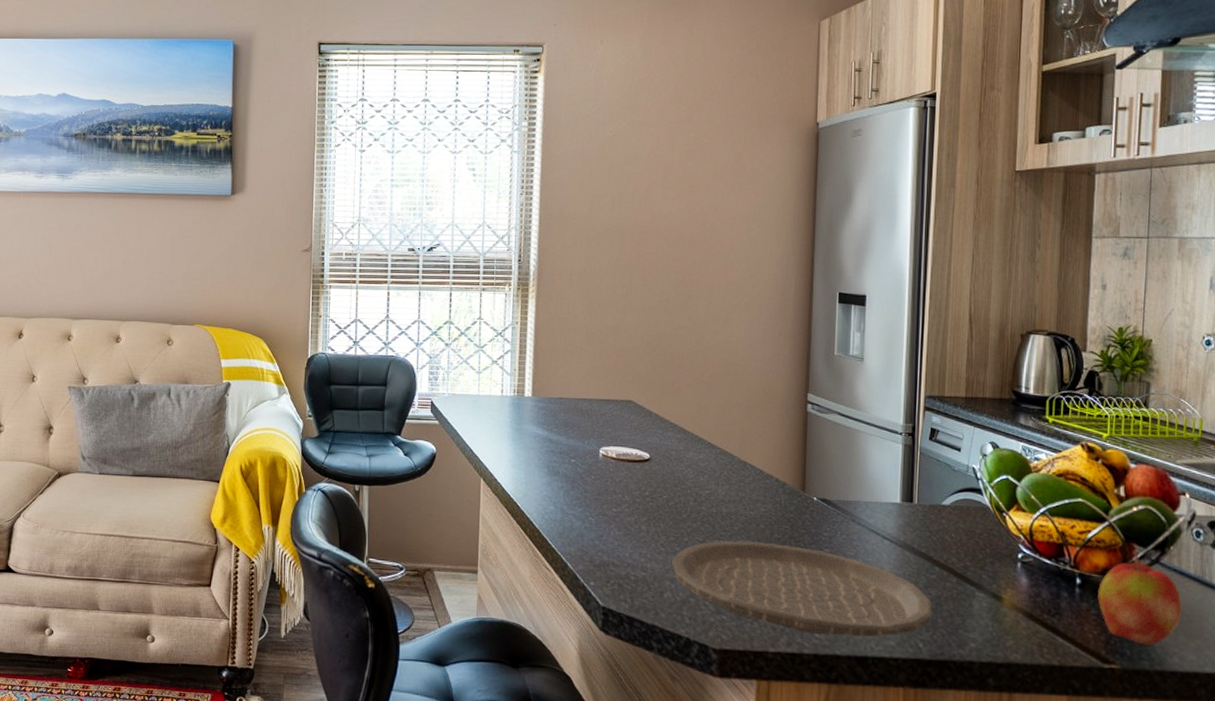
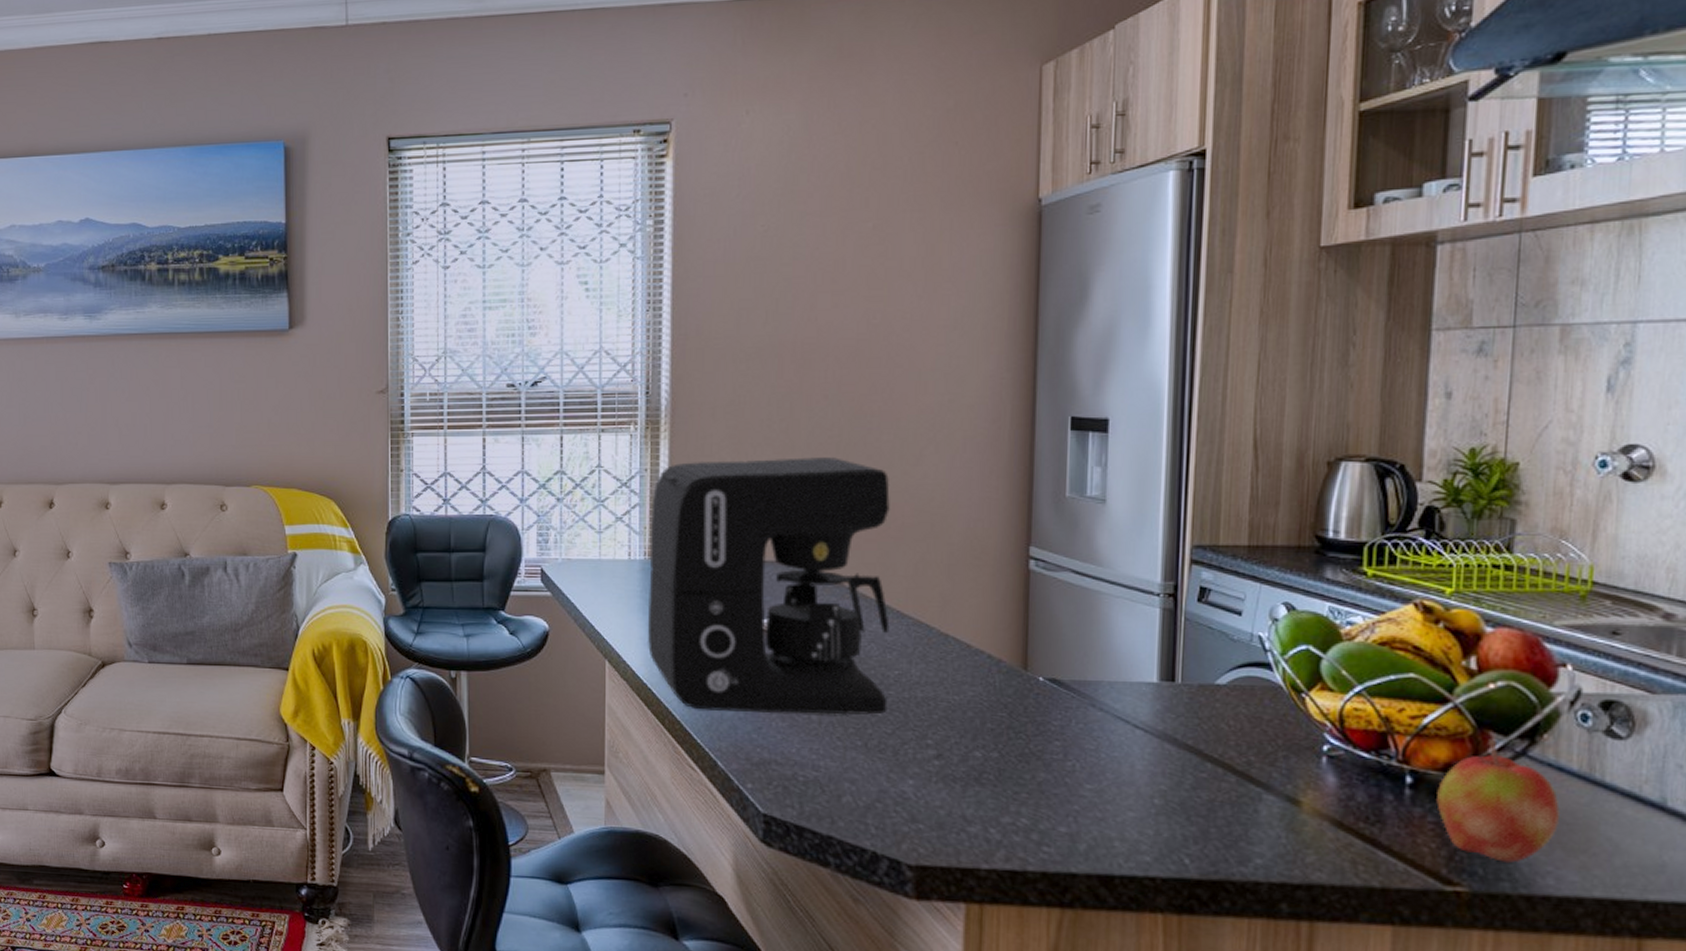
coffee maker: none [514,317,705,526] -> present [647,457,890,715]
plate: present [671,540,933,637] -> none [850,731,1203,851]

